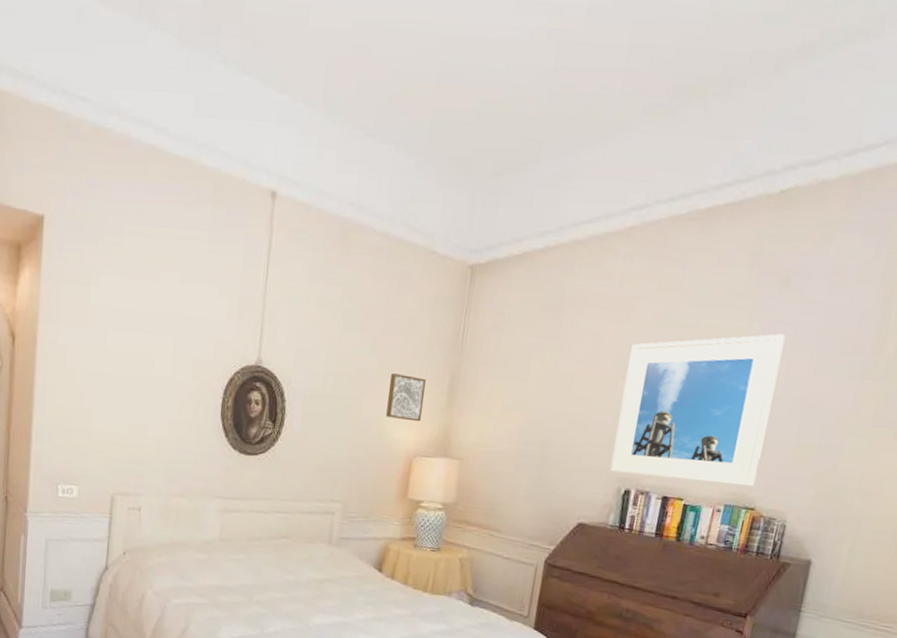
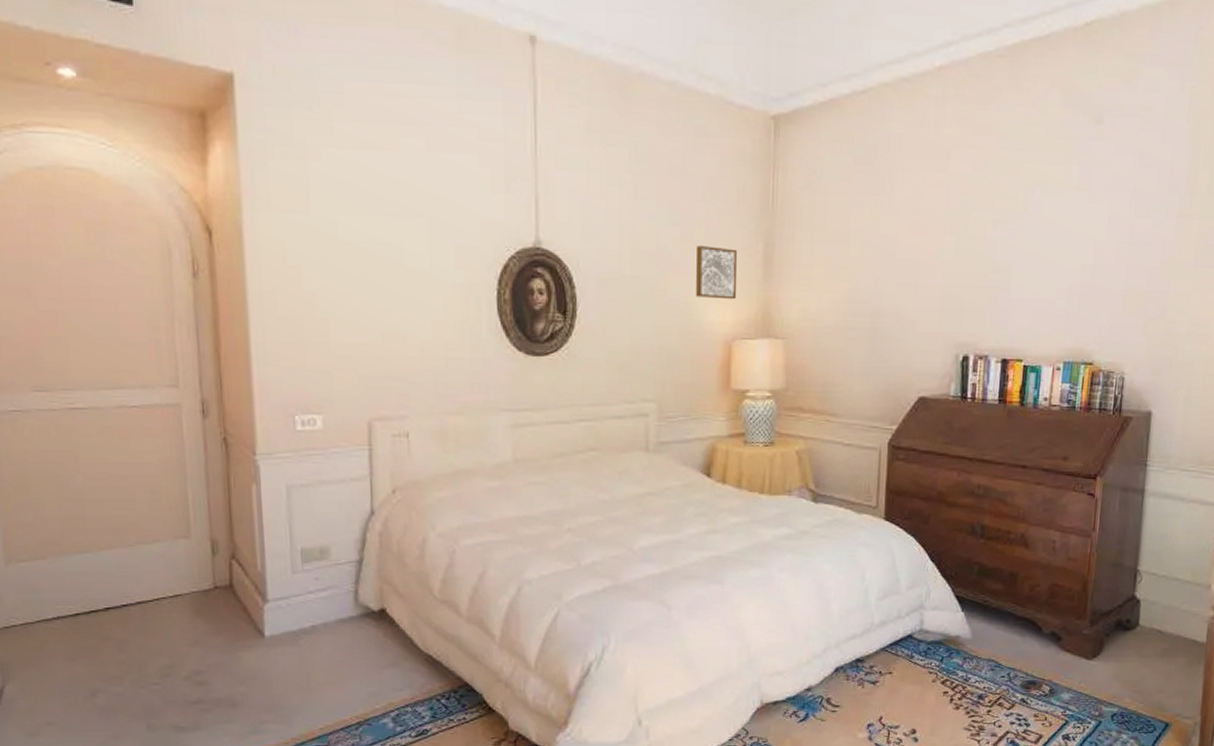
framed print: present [610,334,786,487] -> none [946,176,1105,340]

